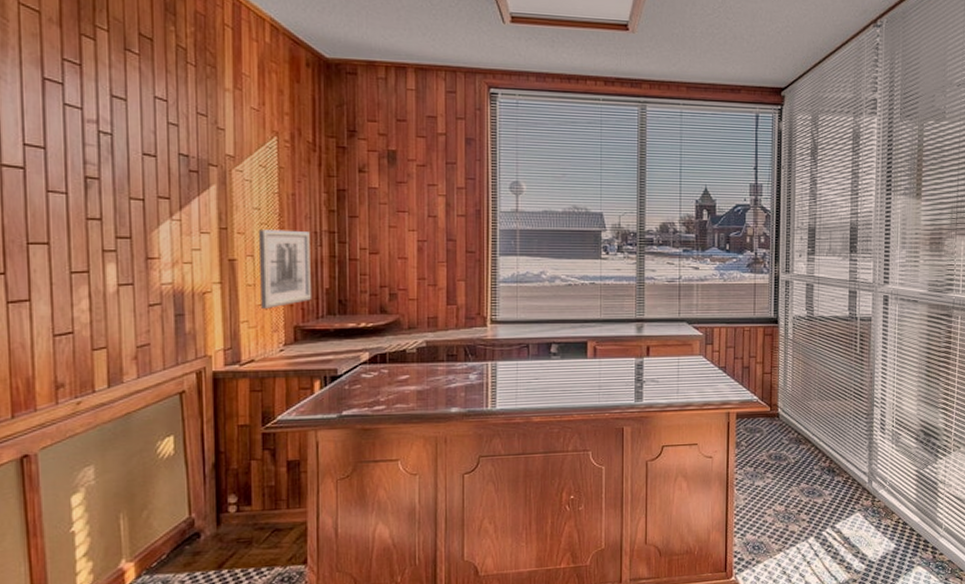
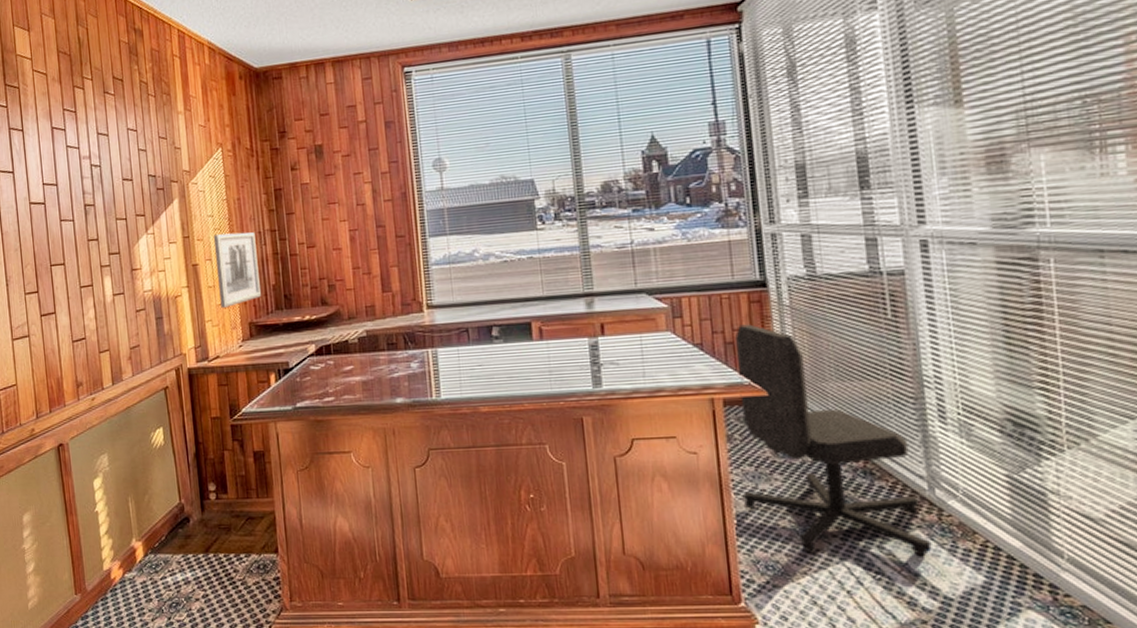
chair: none [743,353,866,535] -> present [734,324,932,557]

